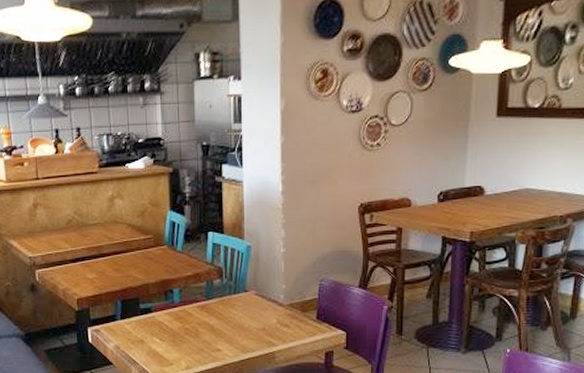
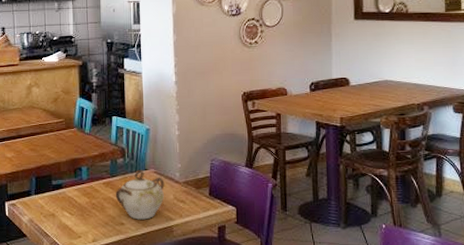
sugar bowl: none [212,292,267,346] -> present [116,170,165,220]

